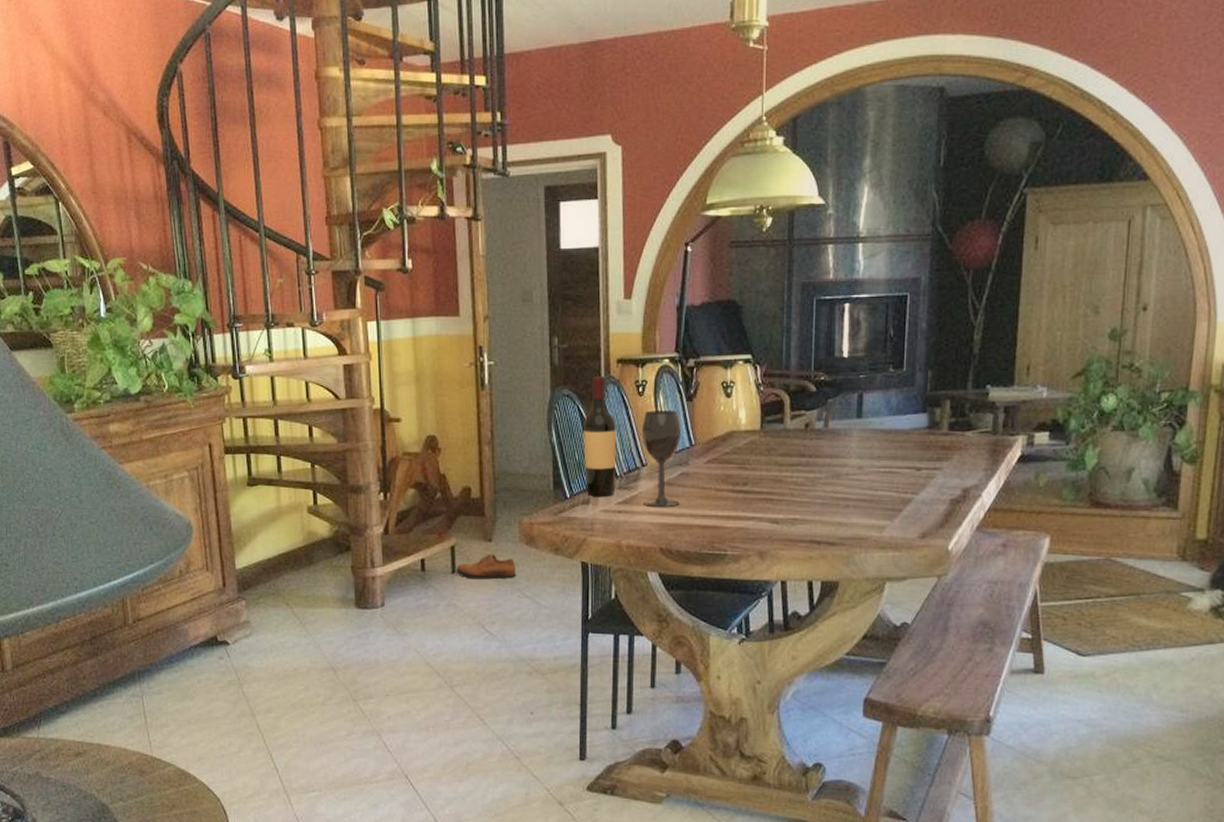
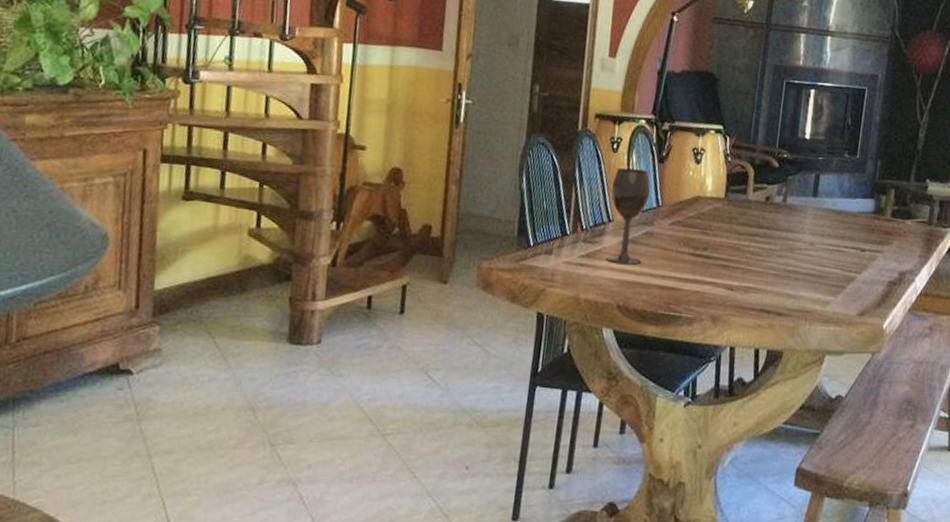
shoe: present [456,554,516,580] -> none [404,296,469,324]
wine bottle: present [583,376,616,496] -> none [550,128,588,249]

